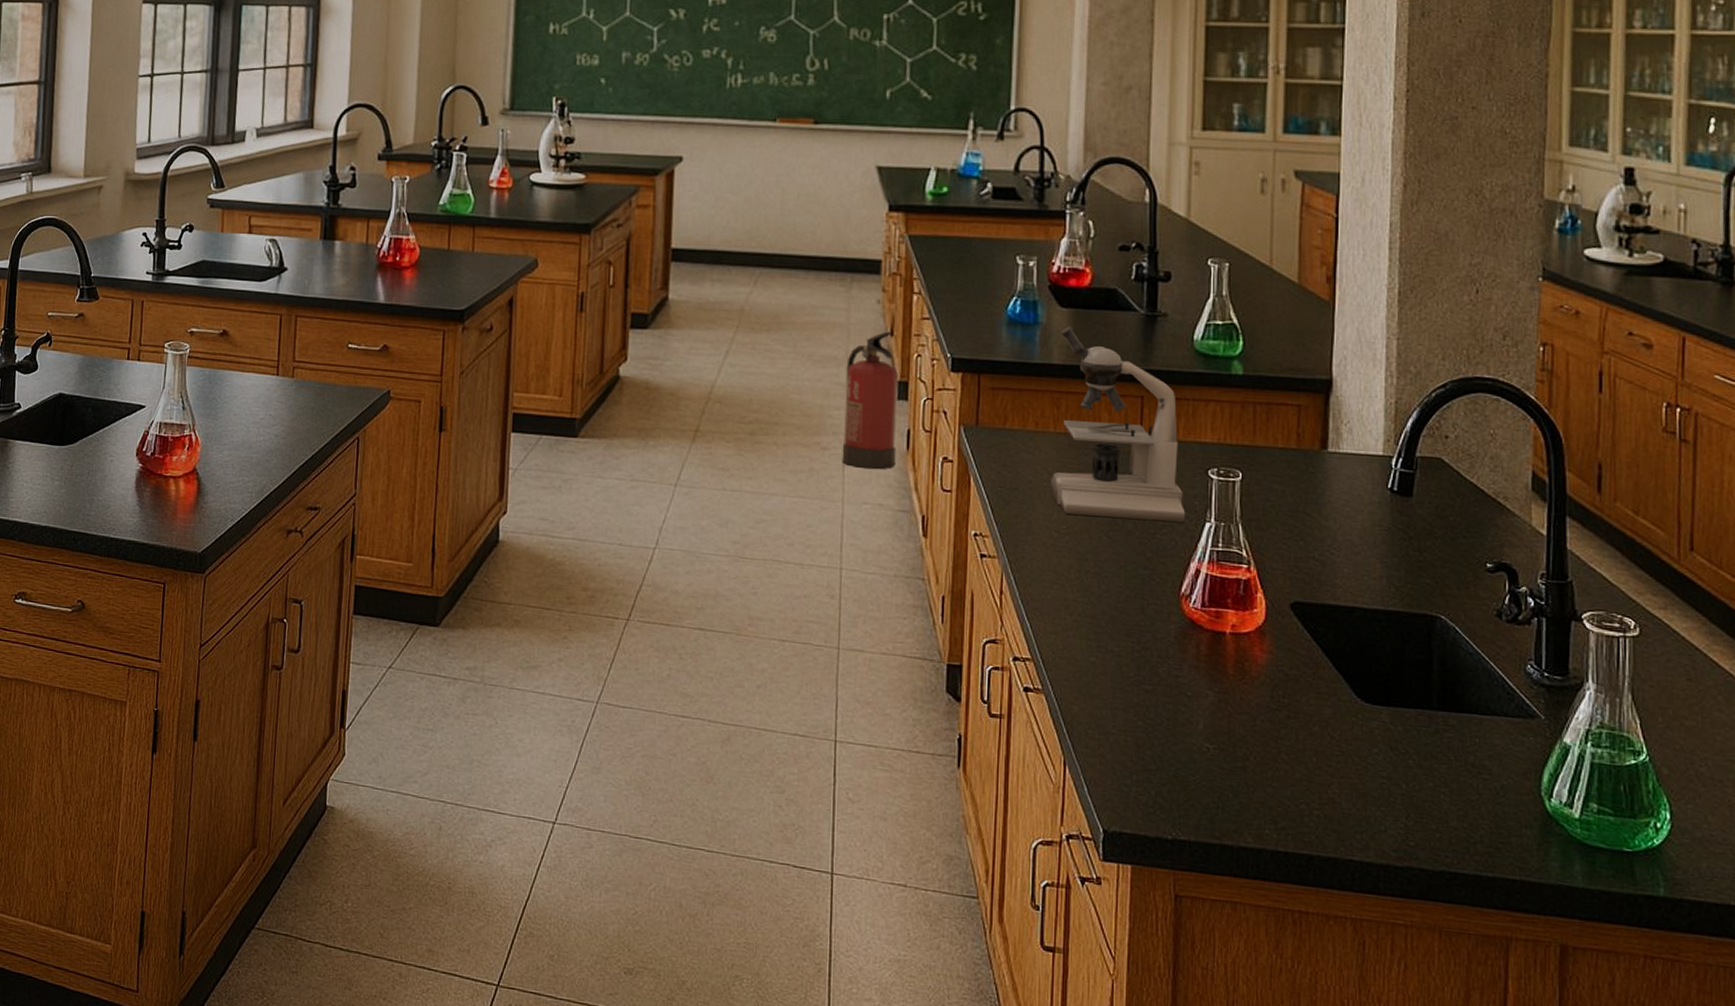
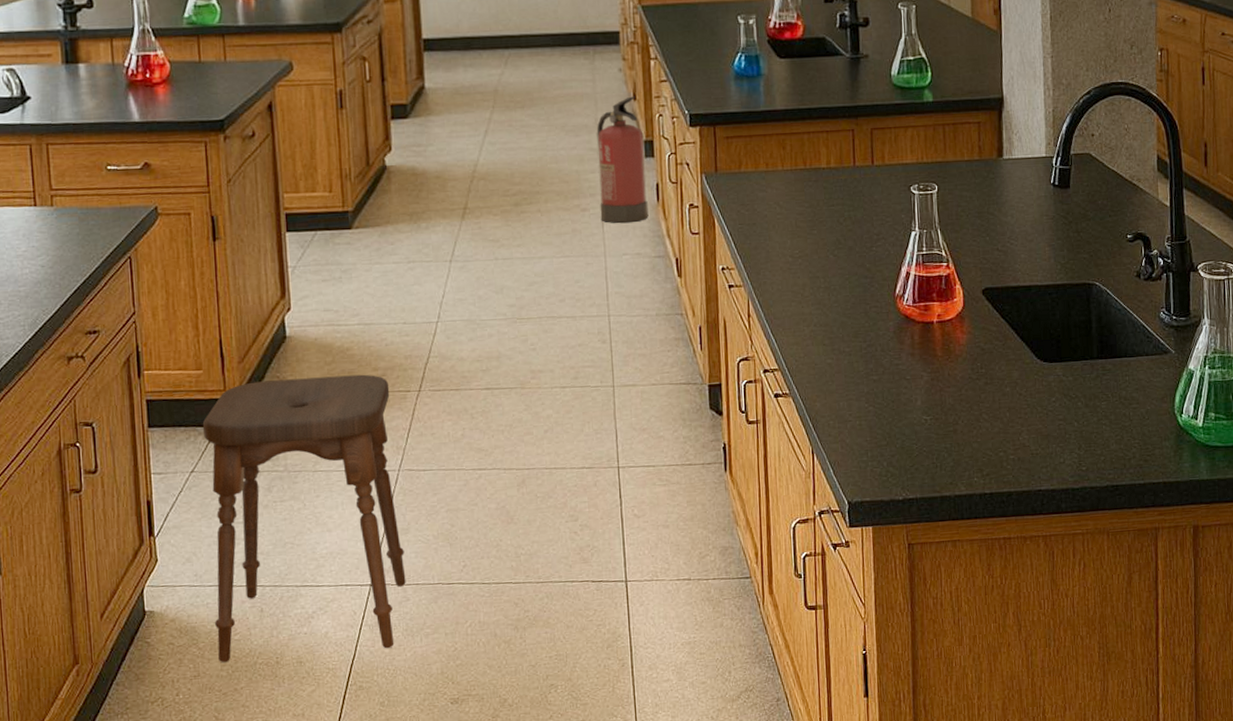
stool: none [391,583,597,897] -> present [202,374,406,663]
microscope: present [1051,326,1186,523] -> none [781,74,895,240]

